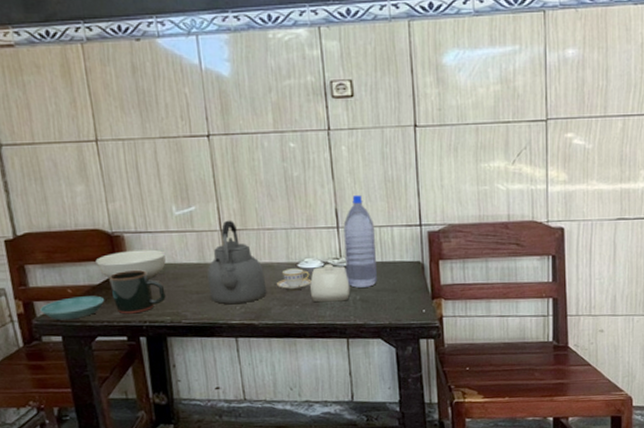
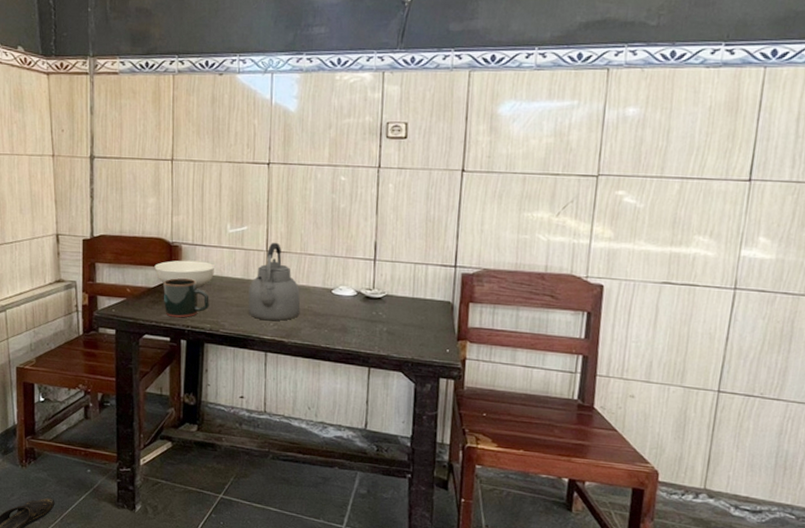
saucer: present [40,296,105,321] -> none [102,296,157,316]
teacup: present [277,268,312,291] -> none [310,293,343,315]
sugar bowl: present [310,264,350,303] -> none [340,293,379,331]
water bottle: present [343,195,377,288] -> none [377,231,411,321]

